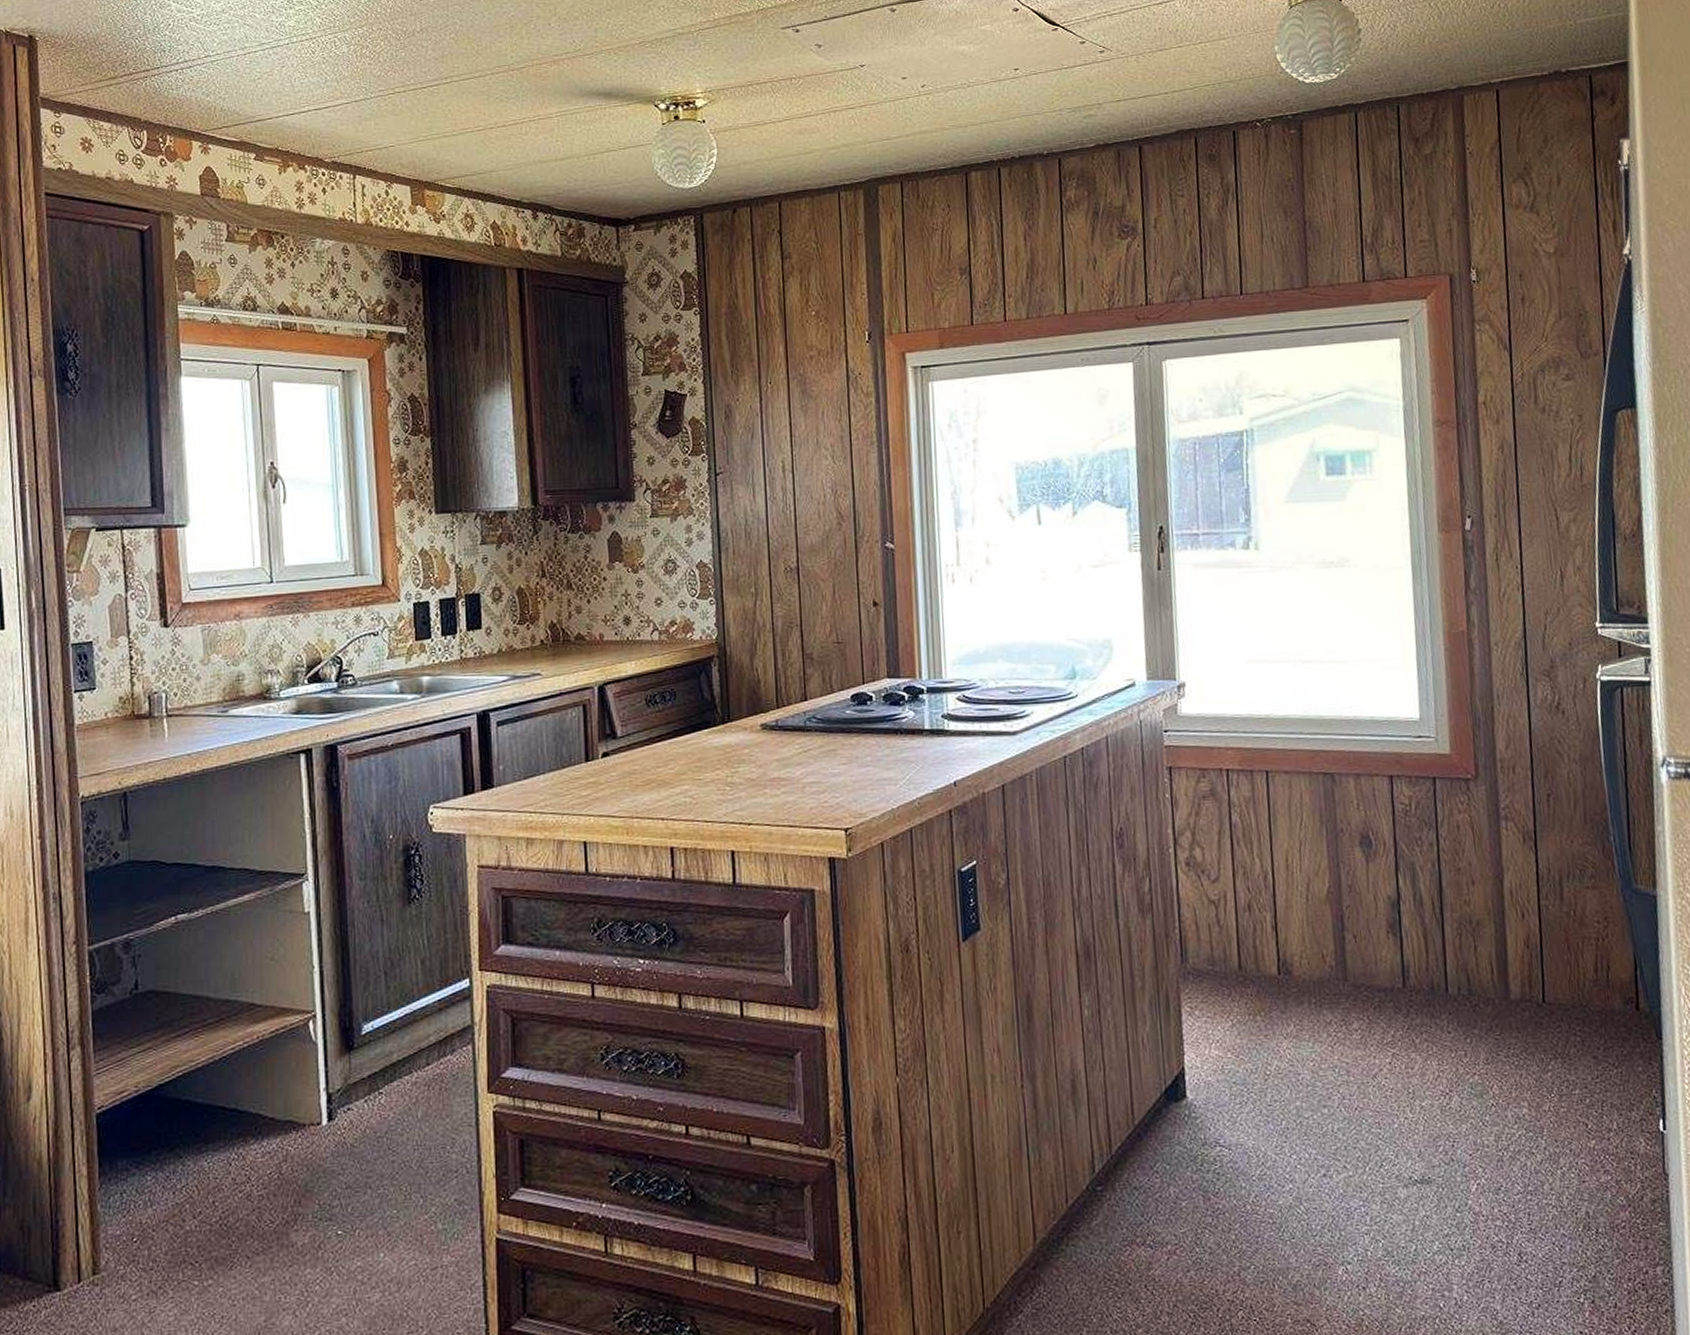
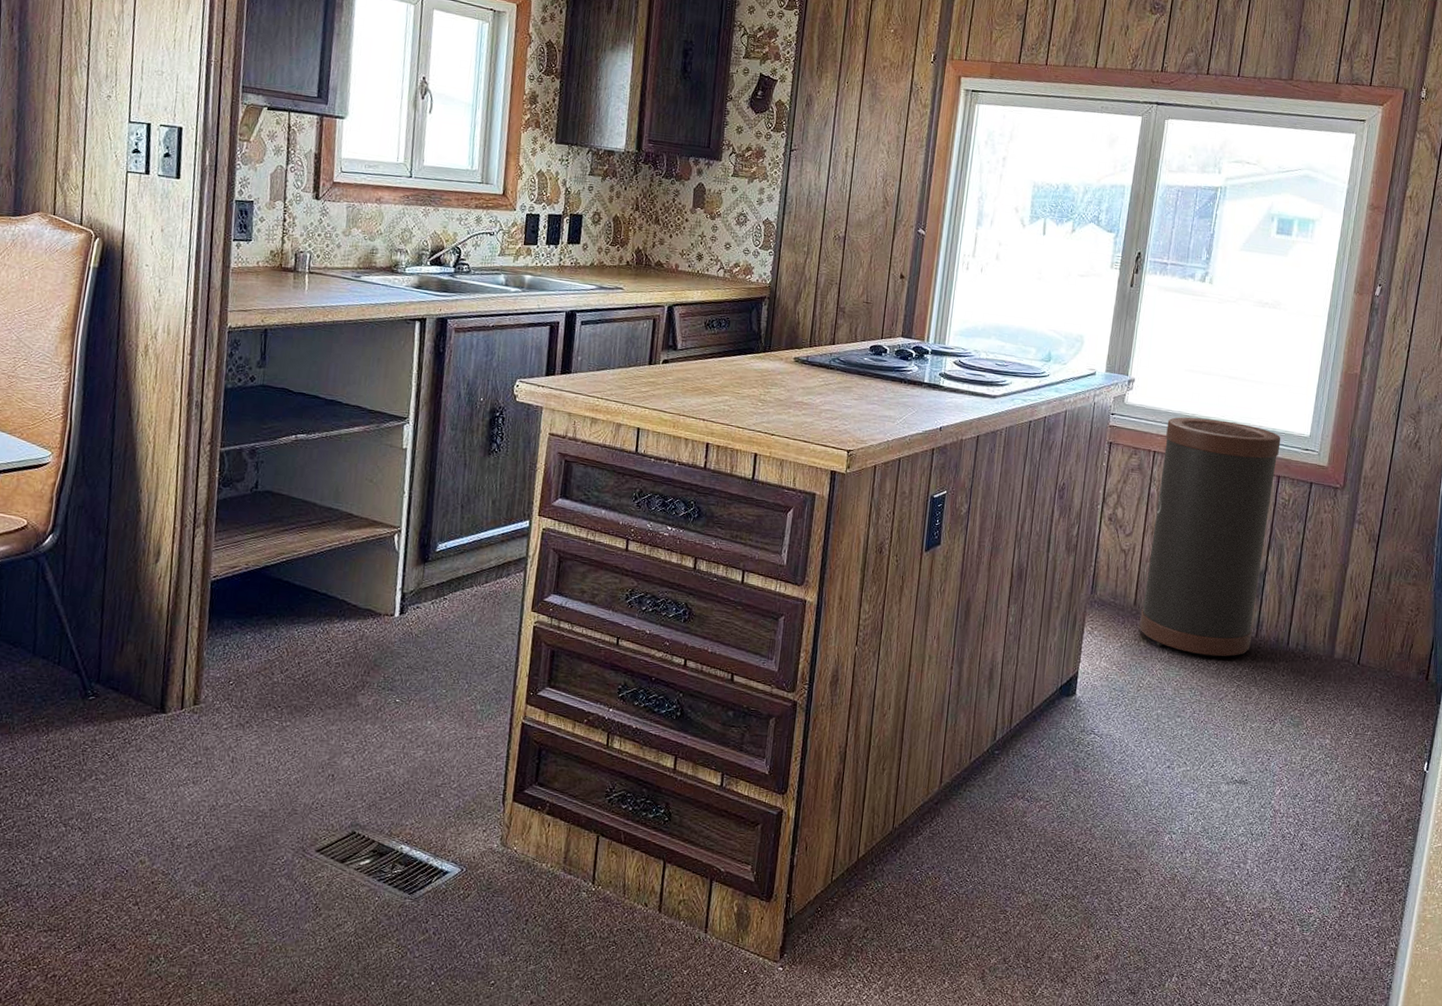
trash can: none [1236,716,1399,1022] -> present [1139,417,1281,657]

